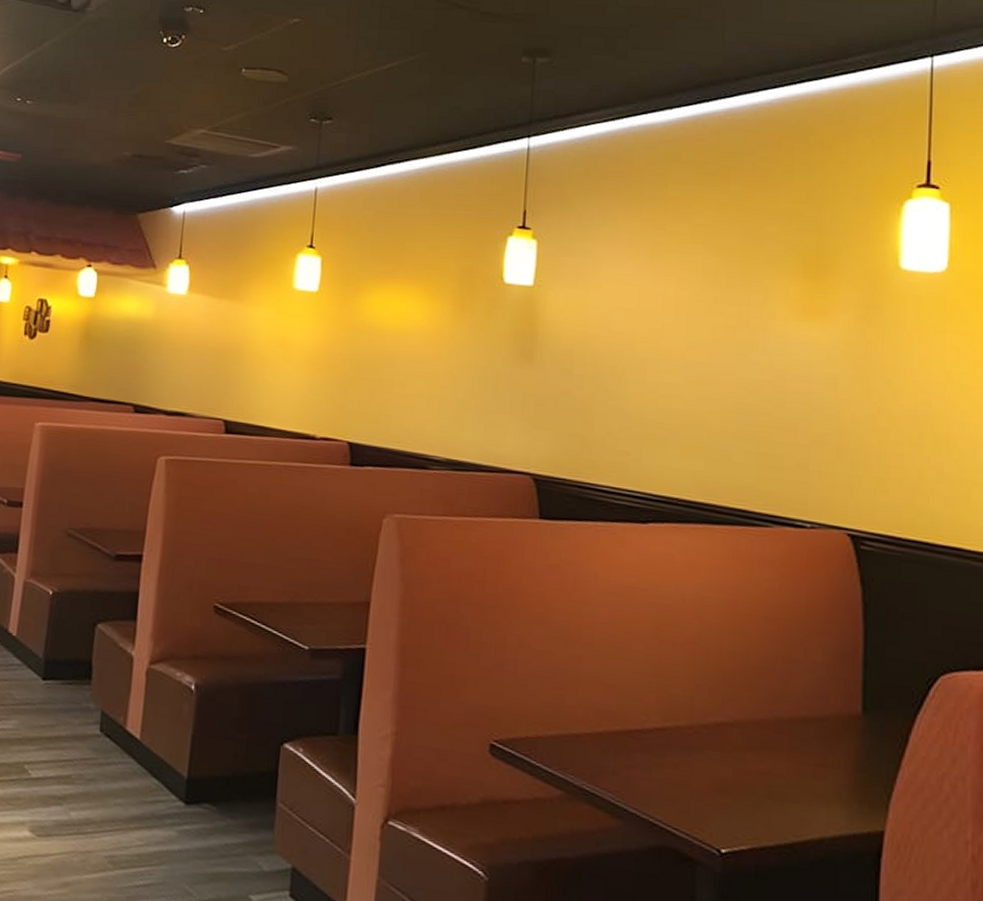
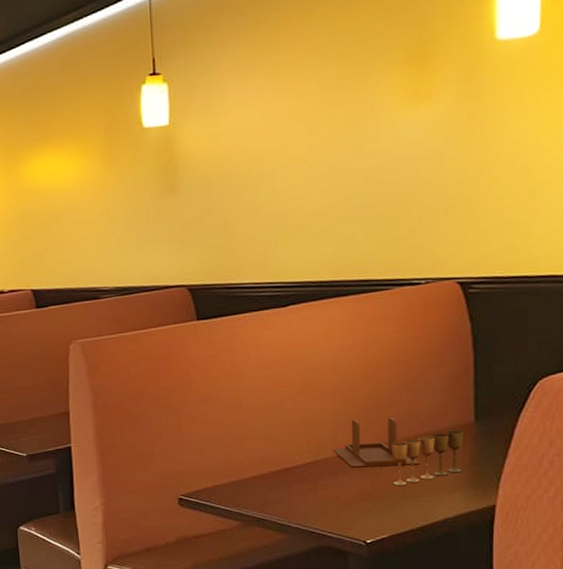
napkin holder: none [687,681,793,758] -> present [333,417,420,468]
wine glass: none [758,719,847,783] -> present [391,430,463,486]

